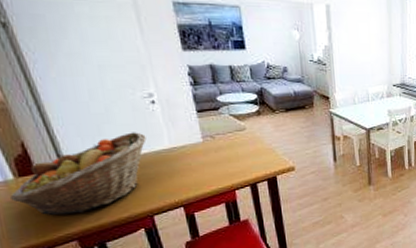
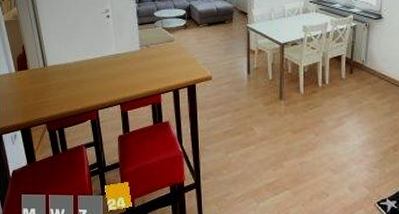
fruit basket: present [10,132,147,215] -> none [11,40,100,103]

